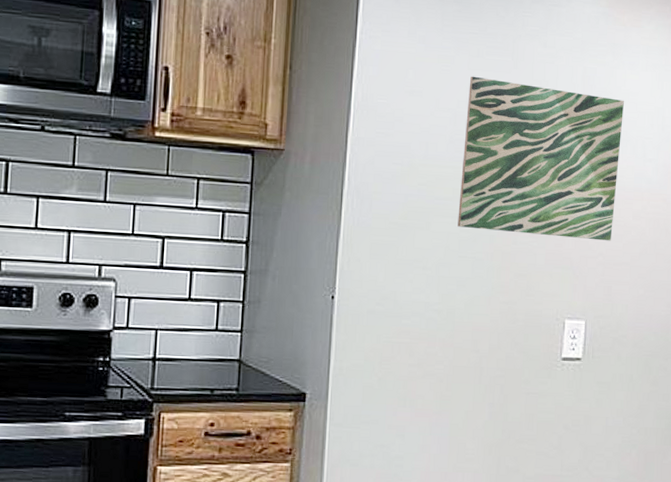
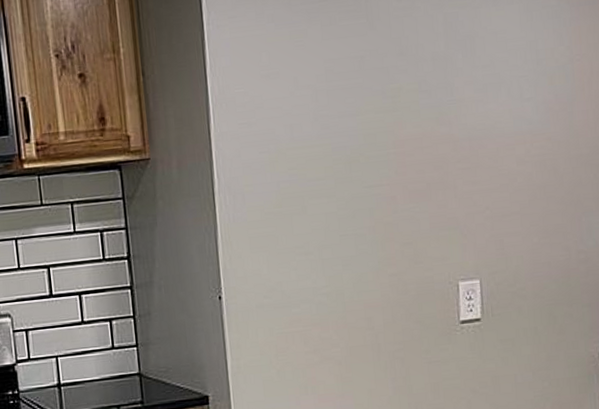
wall art: present [457,76,624,241] -> none [325,40,497,206]

